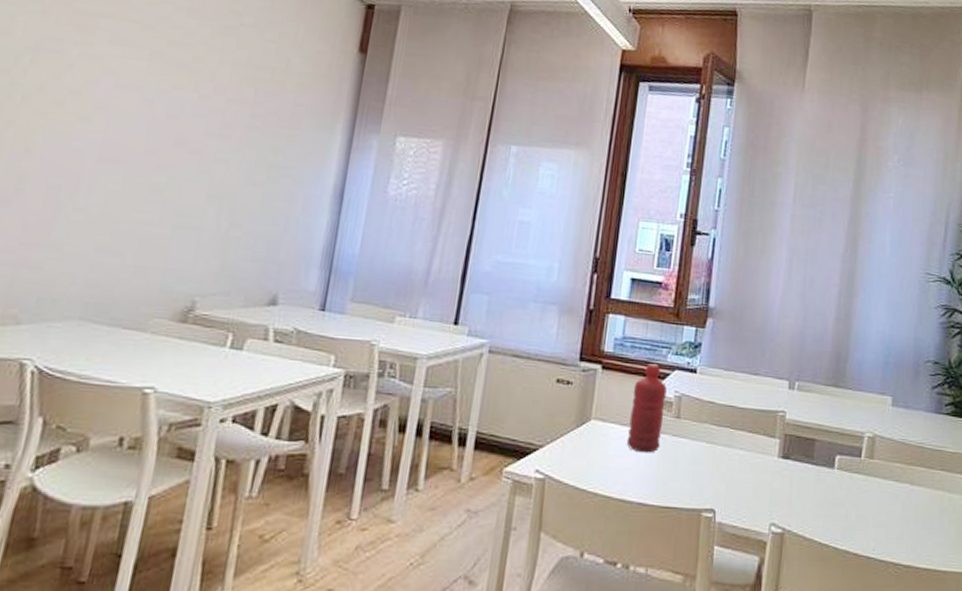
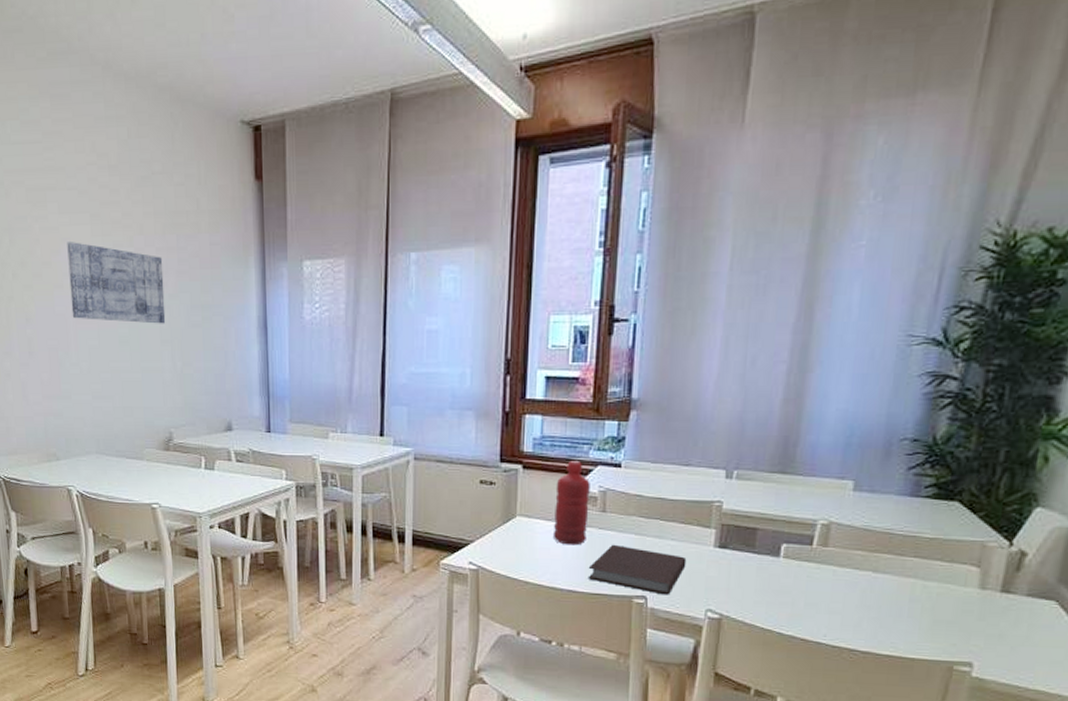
wall art: none [93,74,232,178] -> present [67,242,166,324]
notebook: none [658,452,754,508] -> present [588,544,687,595]

